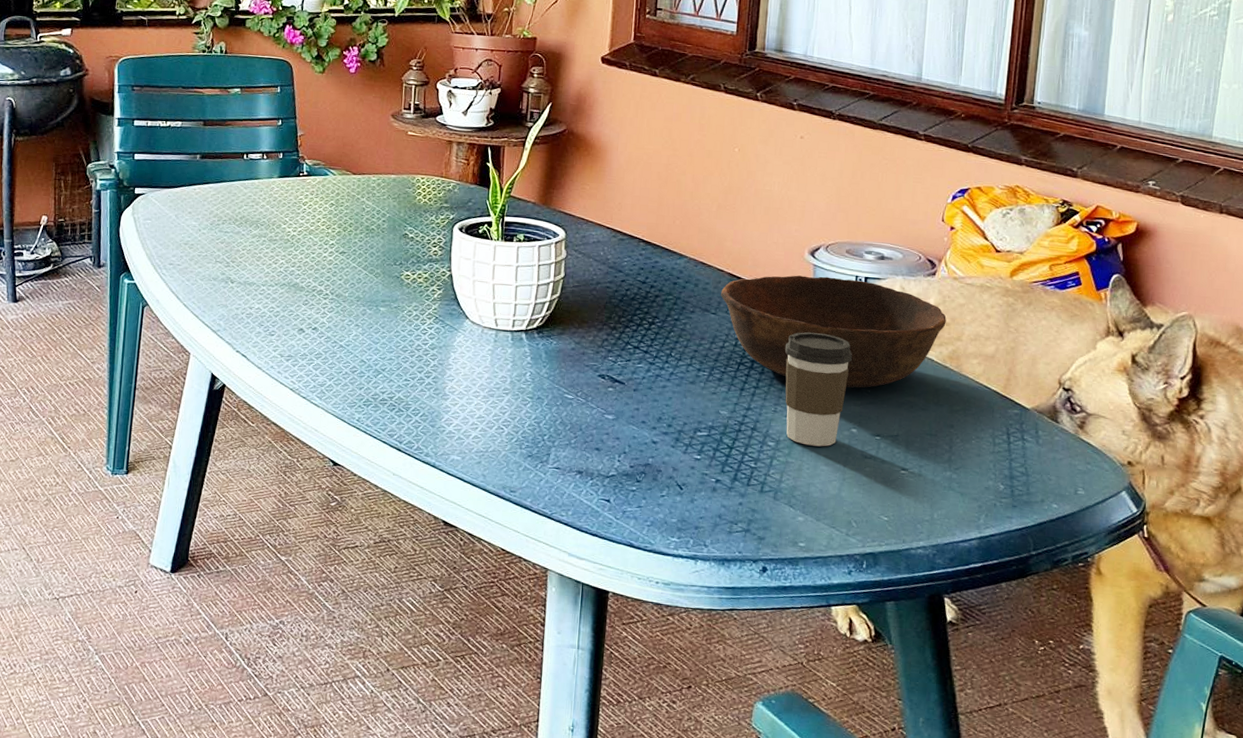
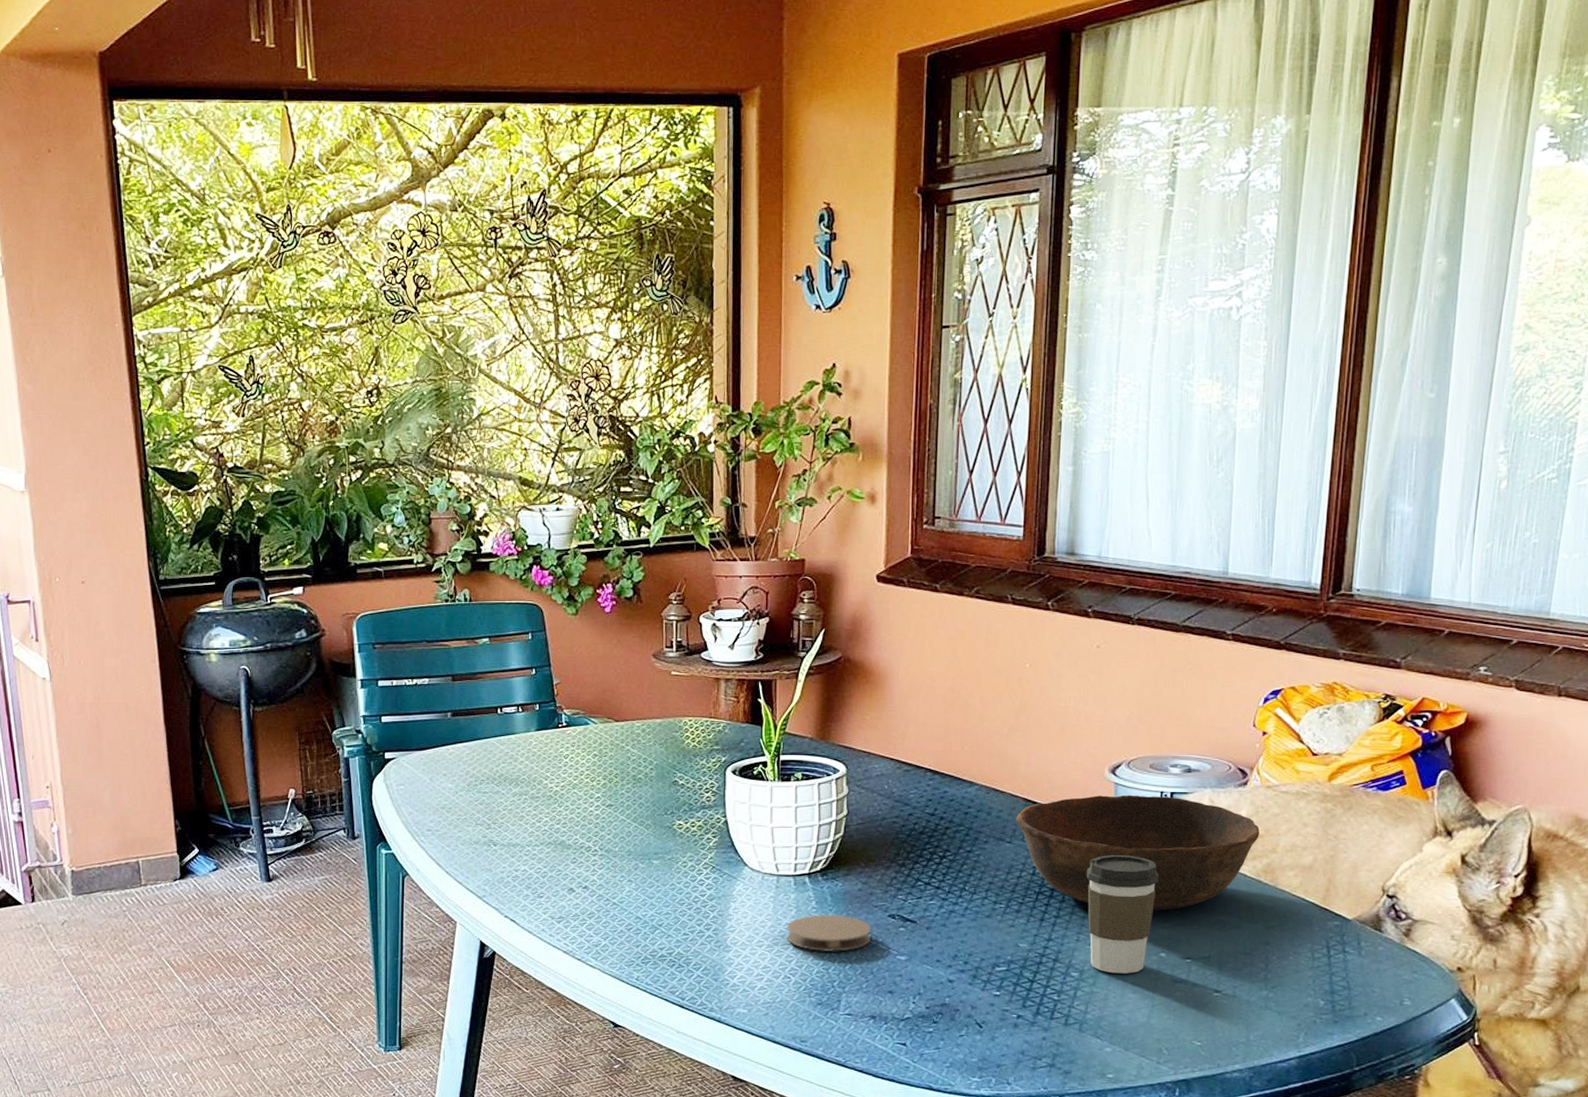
coaster: none [502,370,582,407] -> present [786,914,871,952]

